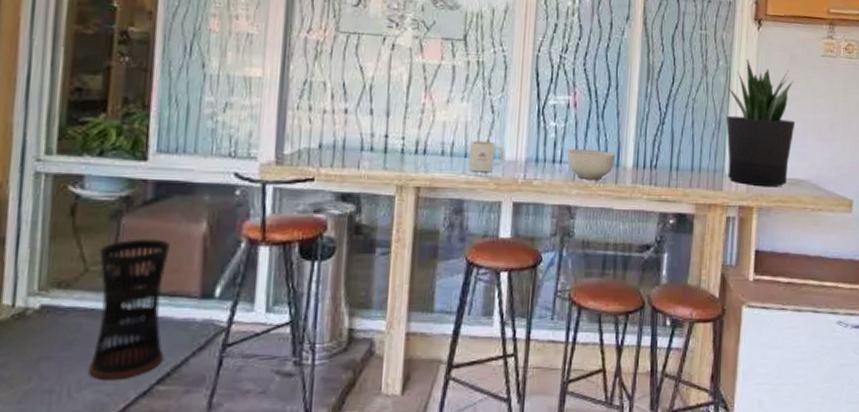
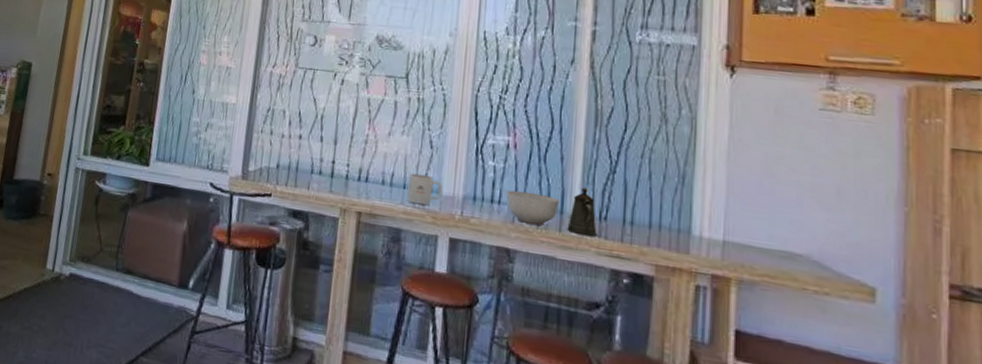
umbrella stand: present [89,238,170,379] -> none [96,229,160,346]
coffee pot: none [622,140,648,184] -> present [567,187,597,236]
planter: present [726,59,796,188] -> none [692,108,786,259]

